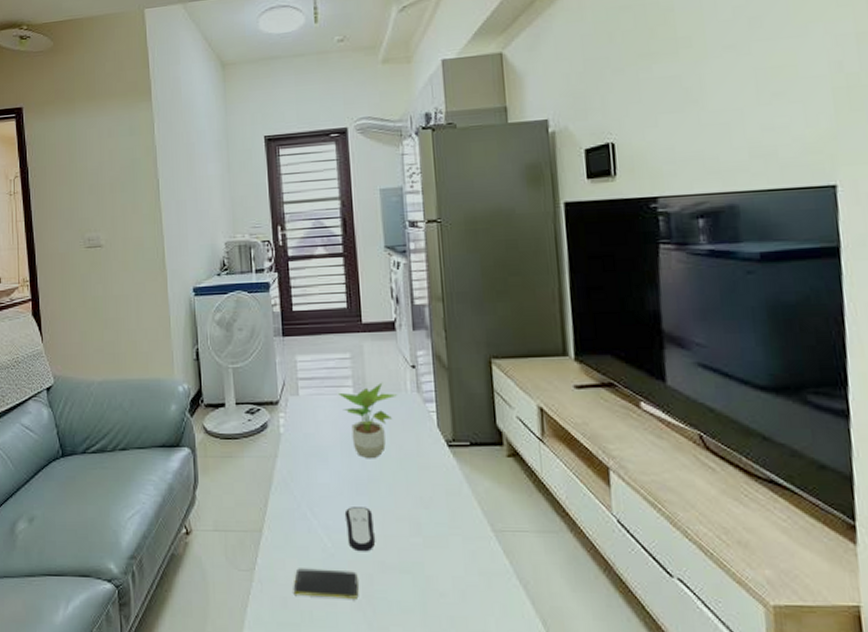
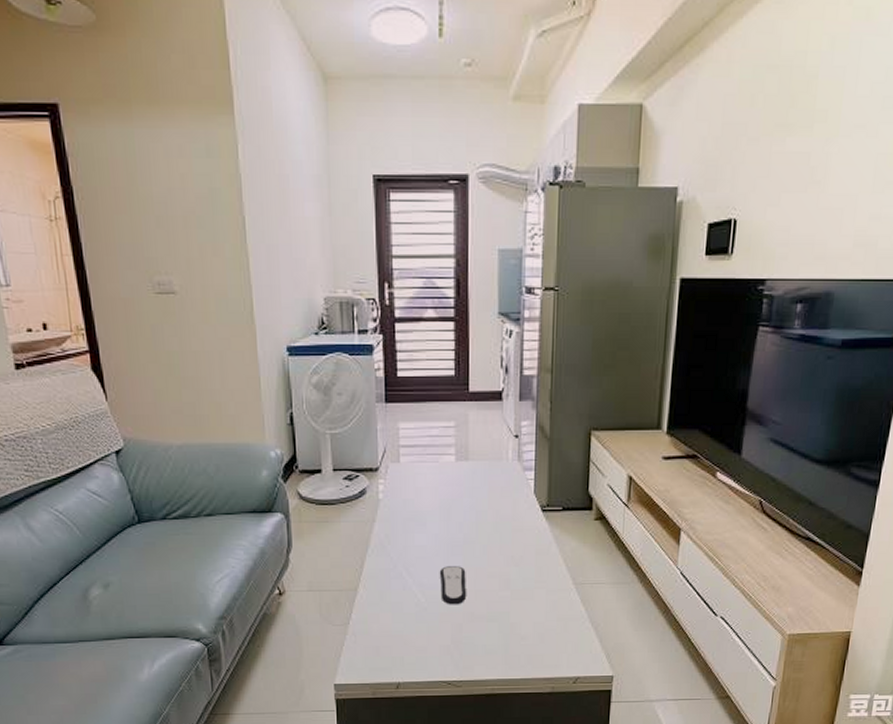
smartphone: present [293,568,359,599] -> none [386,621,448,645]
potted plant: present [337,383,398,459] -> none [439,452,499,523]

